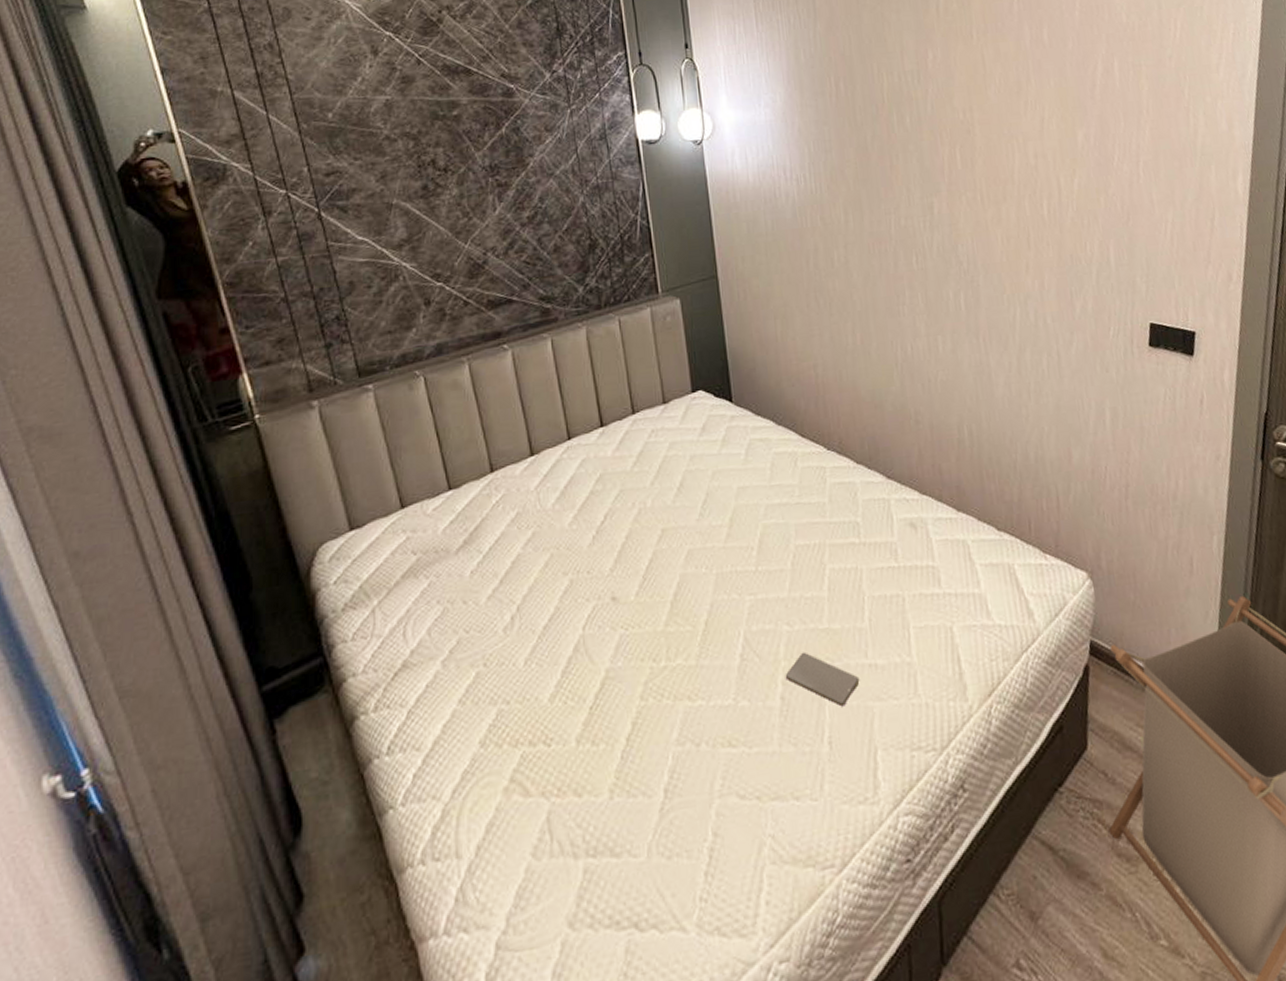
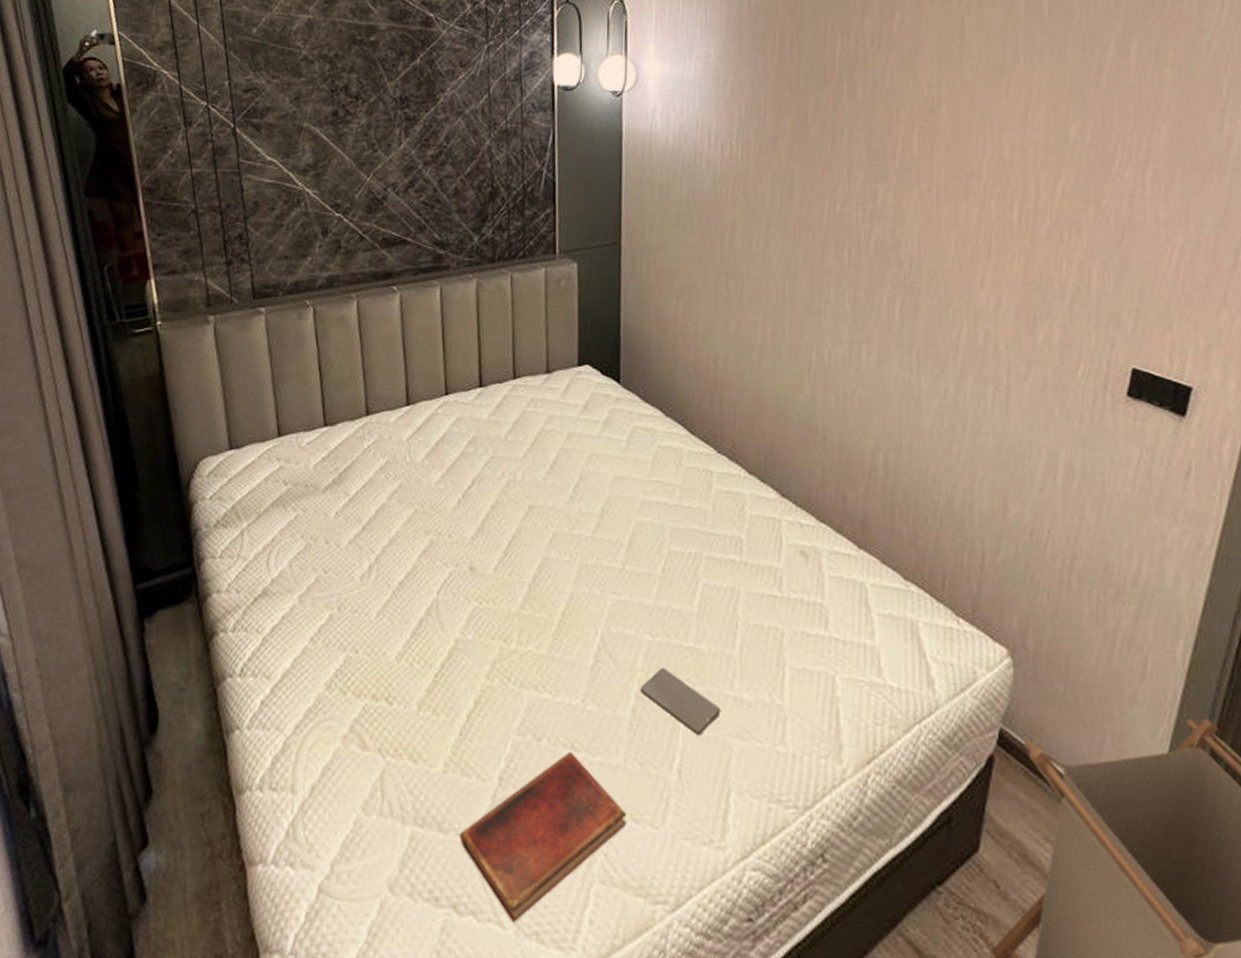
diary: none [632,749,789,924] -> present [459,751,627,922]

